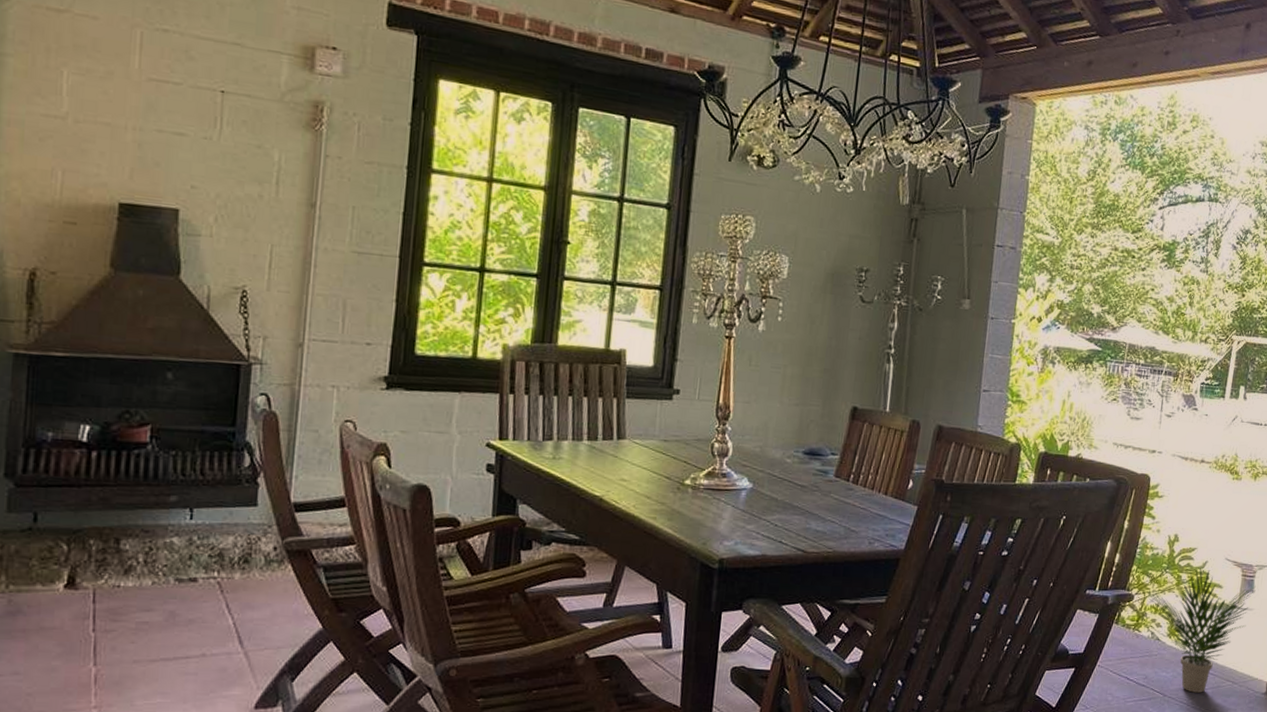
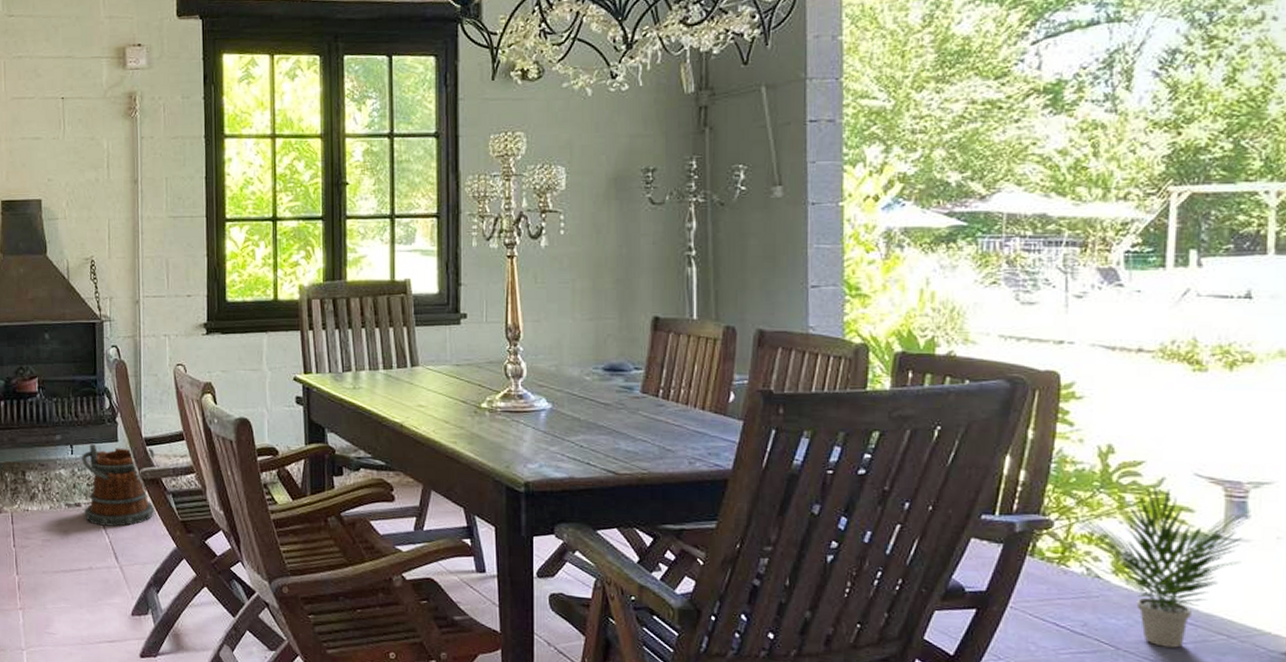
bucket: none [201,507,306,605] -> present [81,443,156,527]

